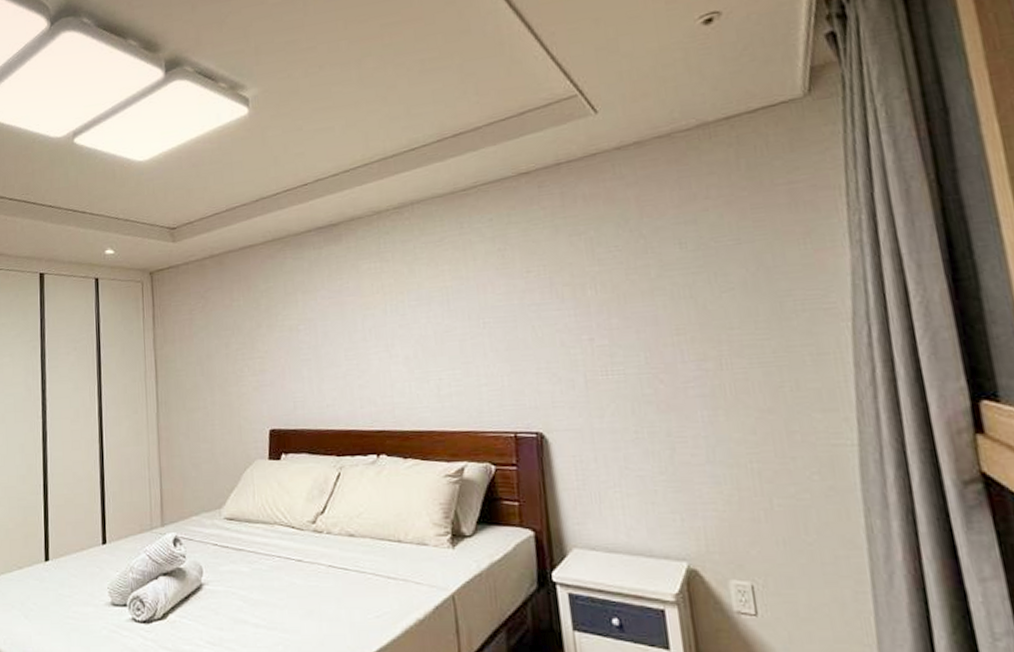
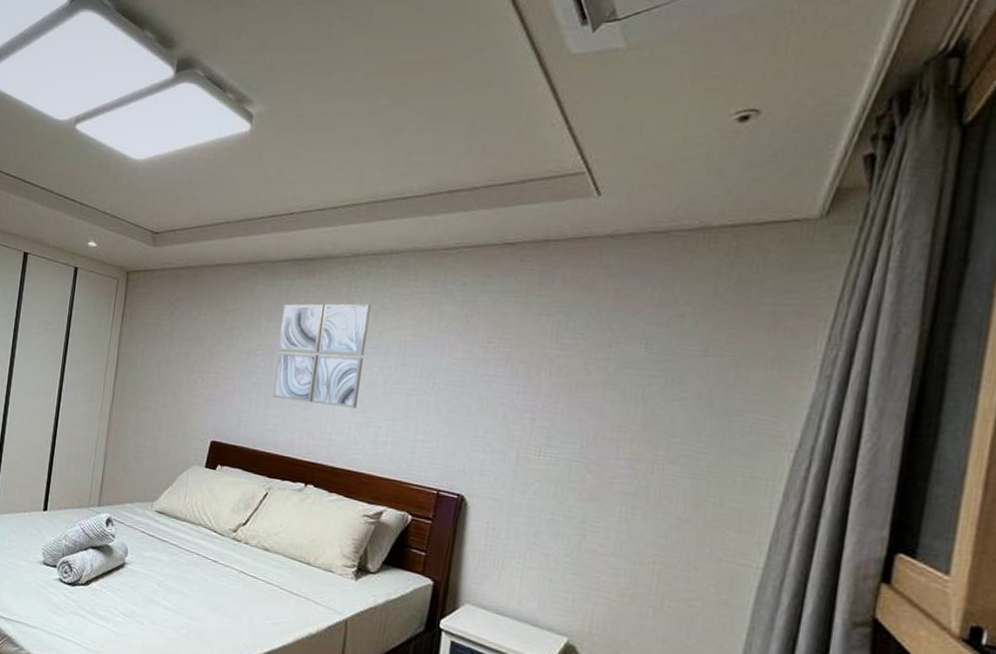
wall art: none [317,258,412,372] -> present [272,303,371,408]

